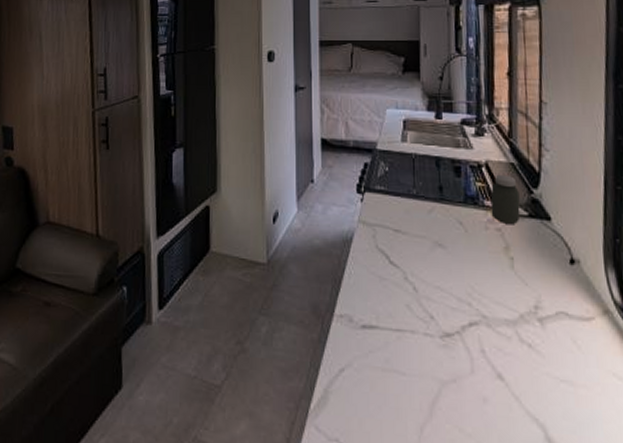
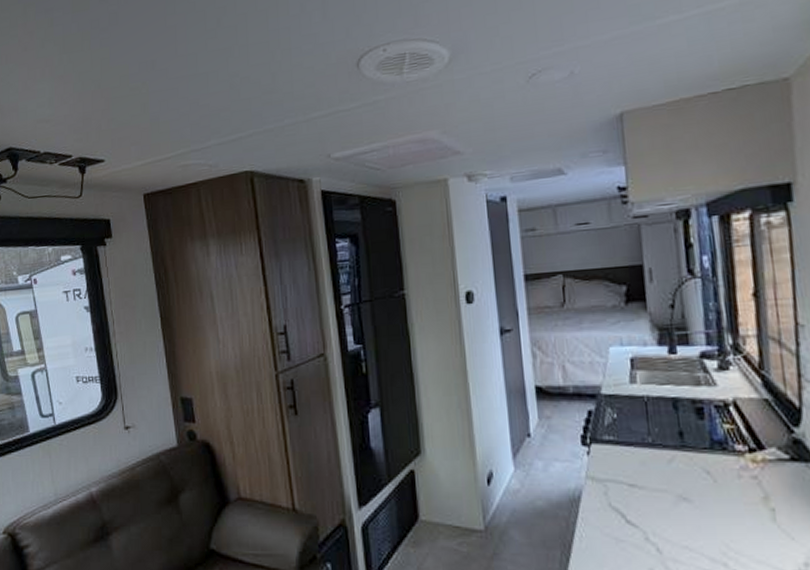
jar: present [490,174,520,224] -> none [742,413,780,470]

